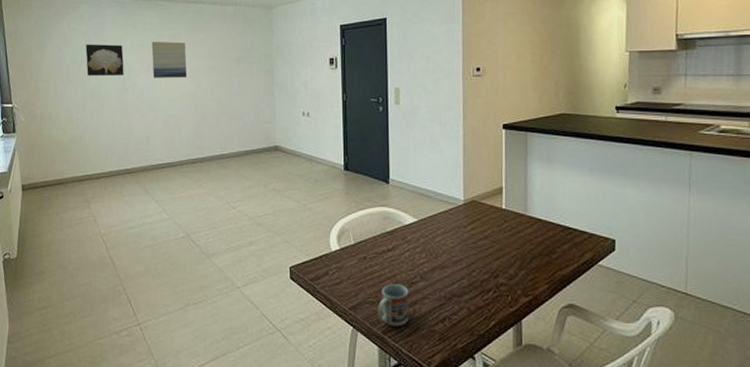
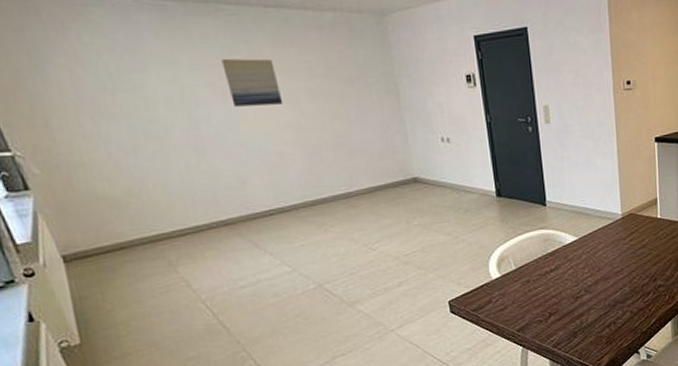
wall art: present [85,44,124,76] -> none [116,63,188,107]
cup: present [378,284,409,327] -> none [546,300,577,340]

